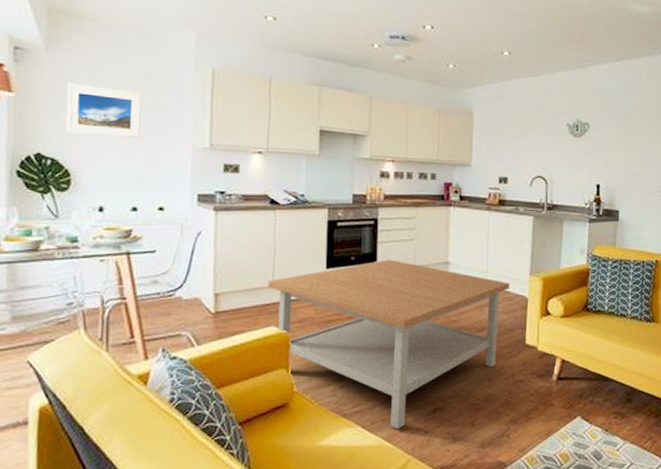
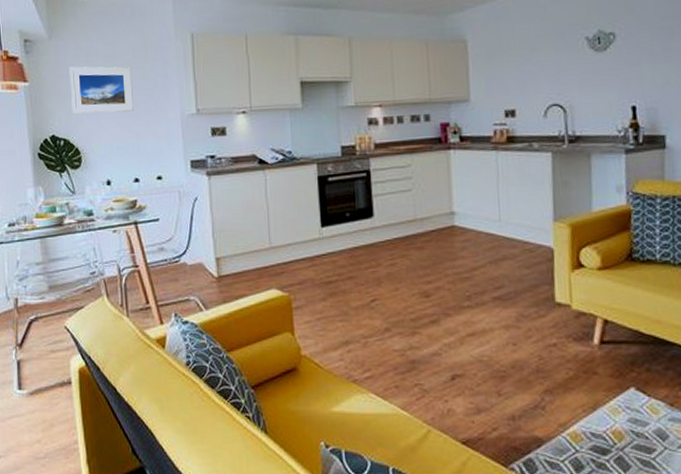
coffee table: present [268,259,509,430] -> none [265,213,529,397]

